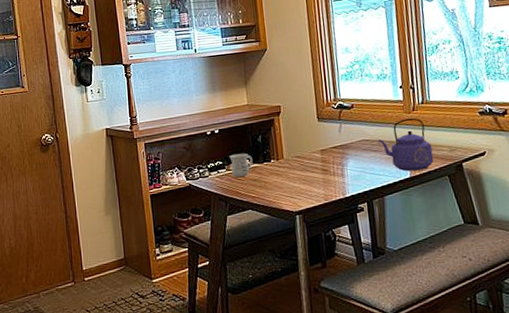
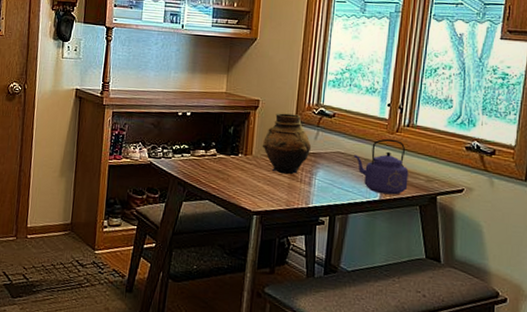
mug: present [229,153,253,178] -> none [195,140,220,166]
vase: none [291,112,338,171] -> present [262,113,312,175]

